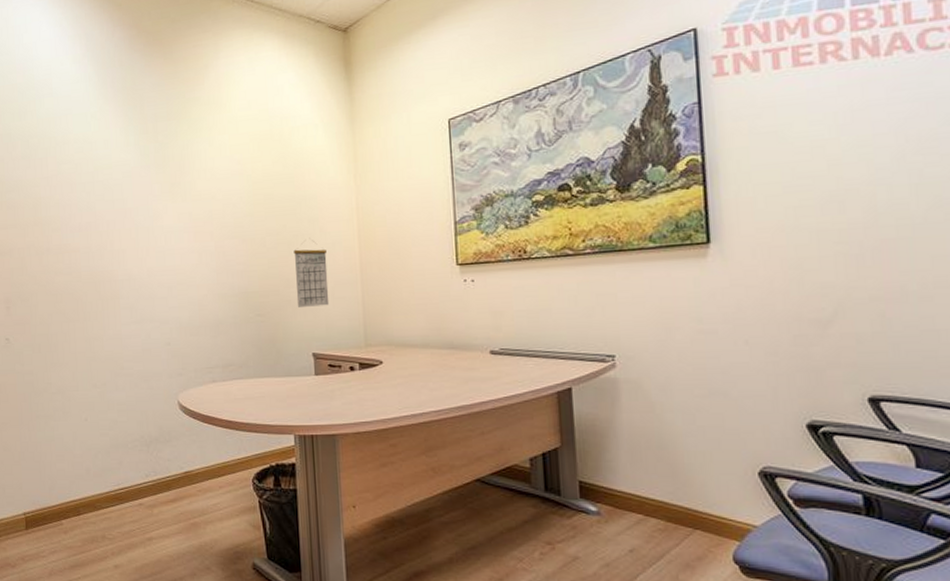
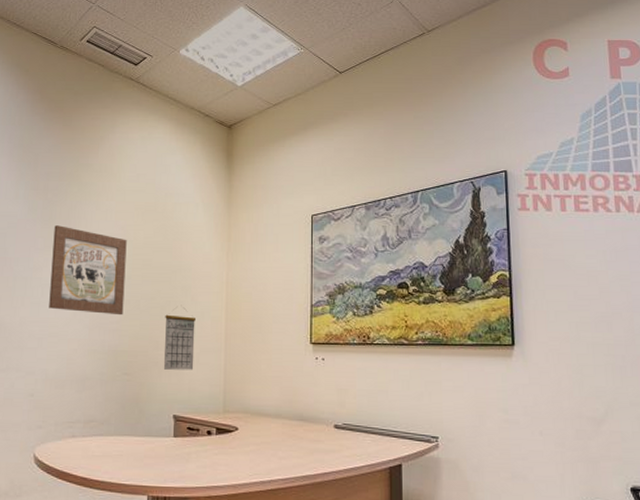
wall art: none [169,168,250,257] -> present [49,225,127,316]

